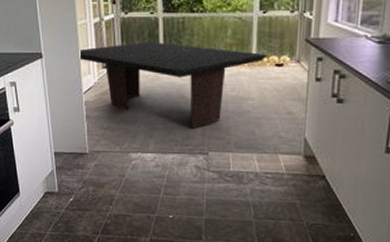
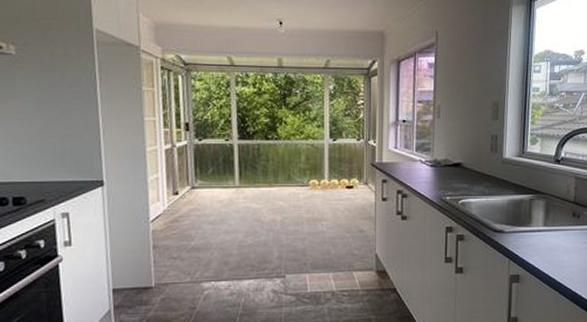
dining table: present [81,41,268,129] -> none [149,167,339,252]

